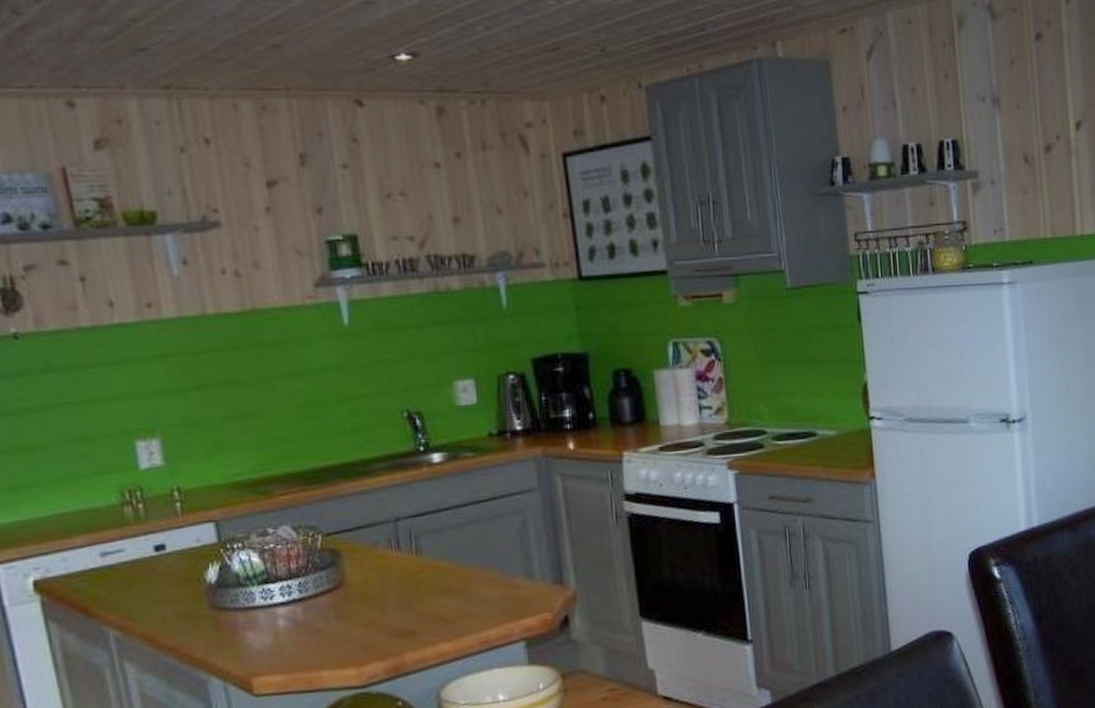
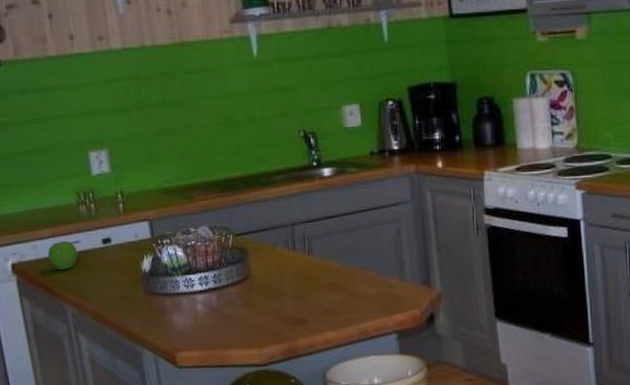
fruit: none [82,549,123,586] -> present [48,240,78,270]

